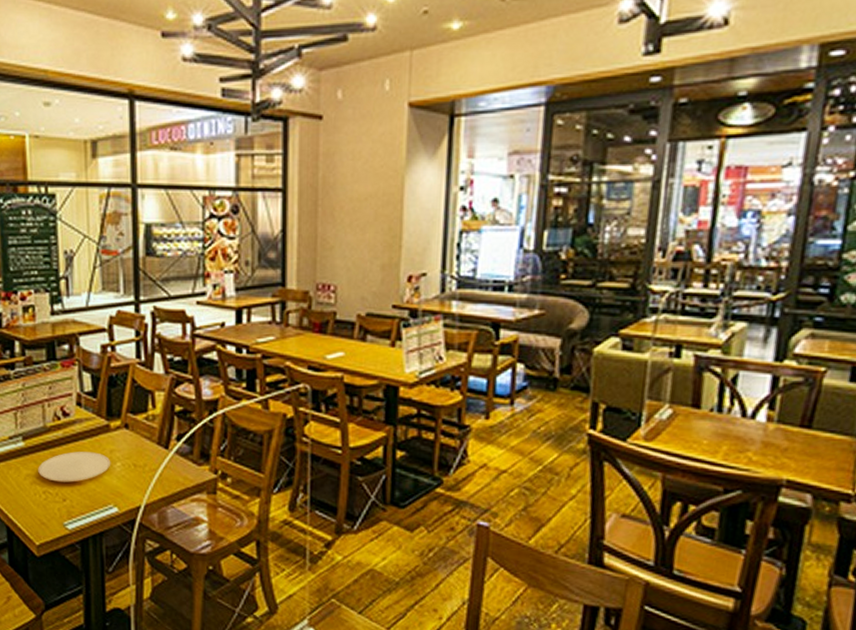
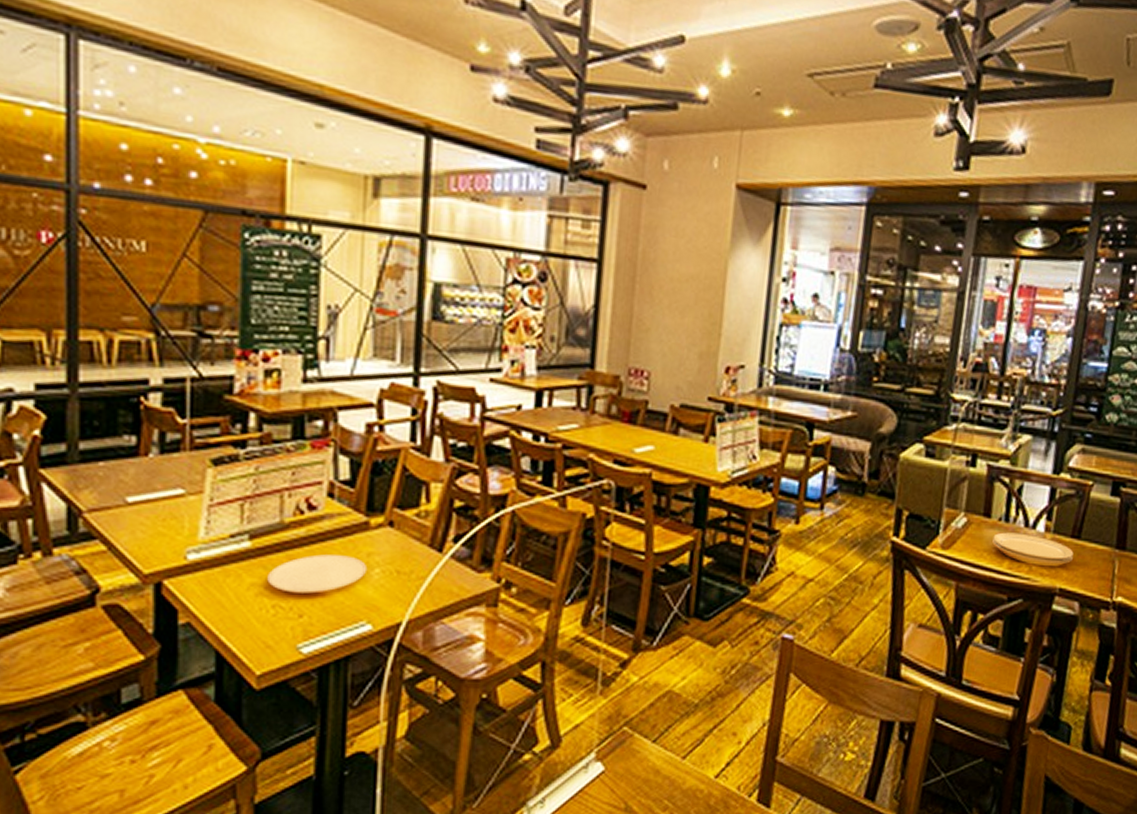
plate: none [703,423,804,458] -> present [992,532,1074,567]

